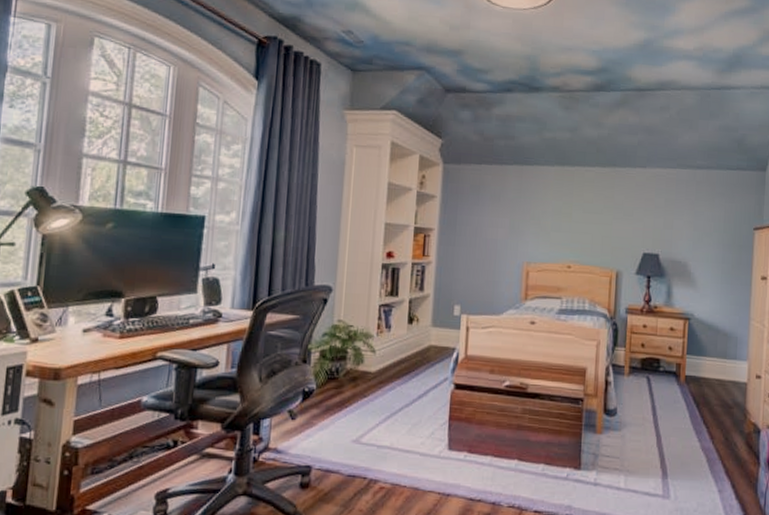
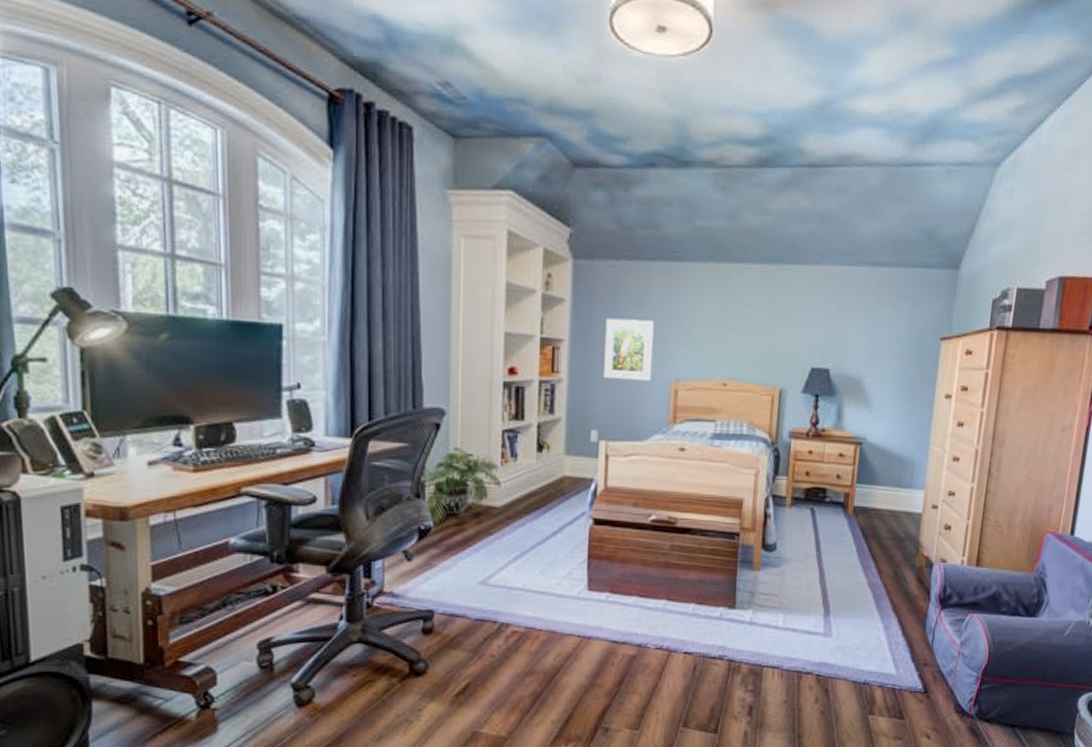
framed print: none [466,211,510,264] -> present [604,318,655,382]

